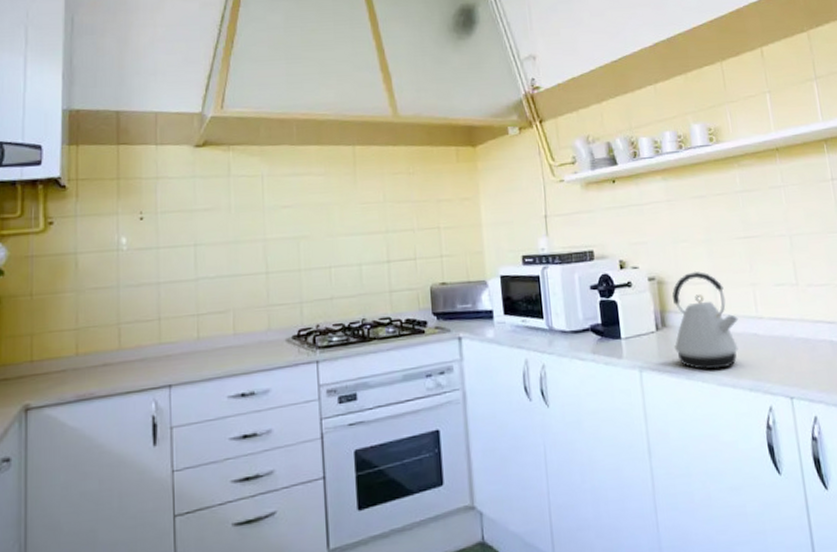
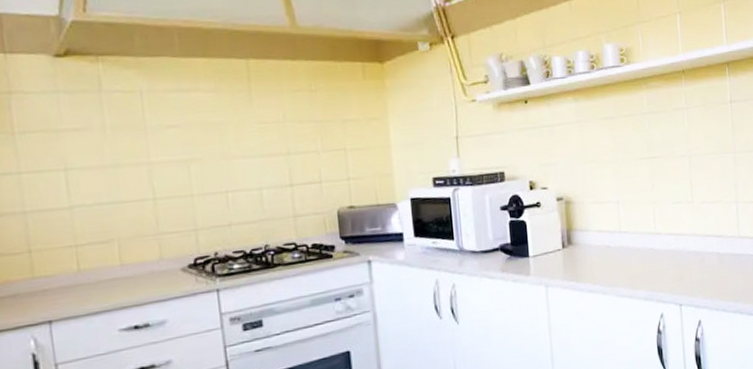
kettle: present [672,272,739,370] -> none [578,191,638,283]

